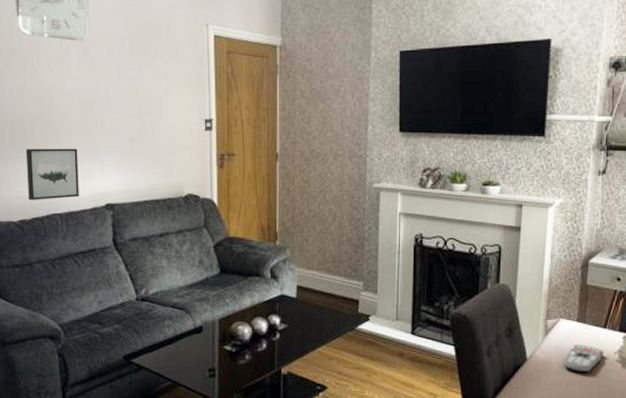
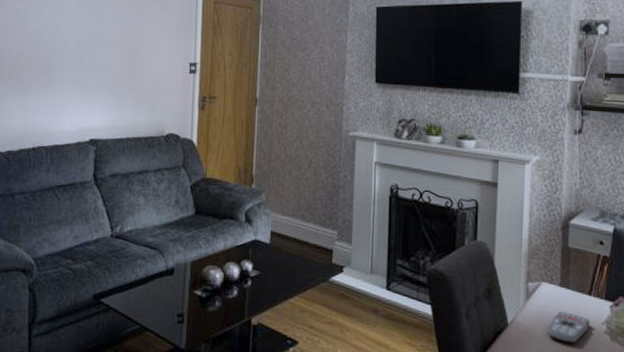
wall art: present [25,148,79,200] -> none [18,83,69,133]

